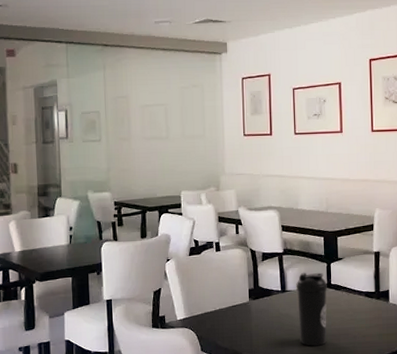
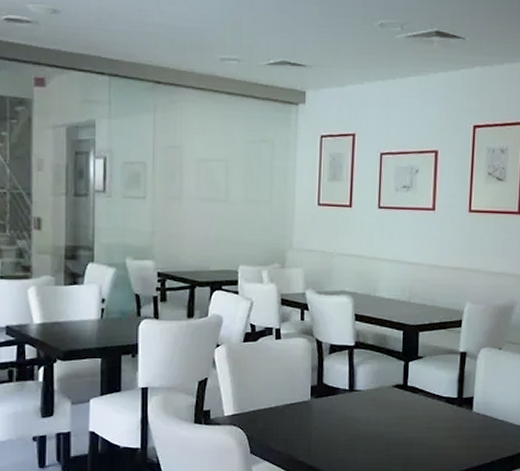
water bottle: present [296,272,327,347] -> none [366,370,403,456]

